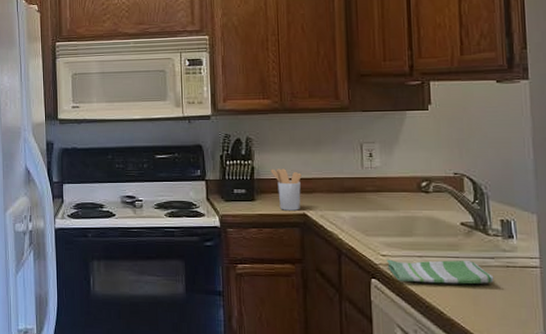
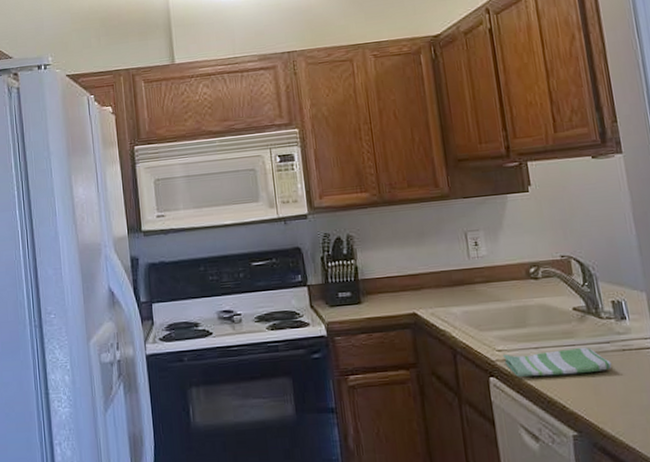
utensil holder: present [270,169,302,211] -> none [375,266,410,312]

